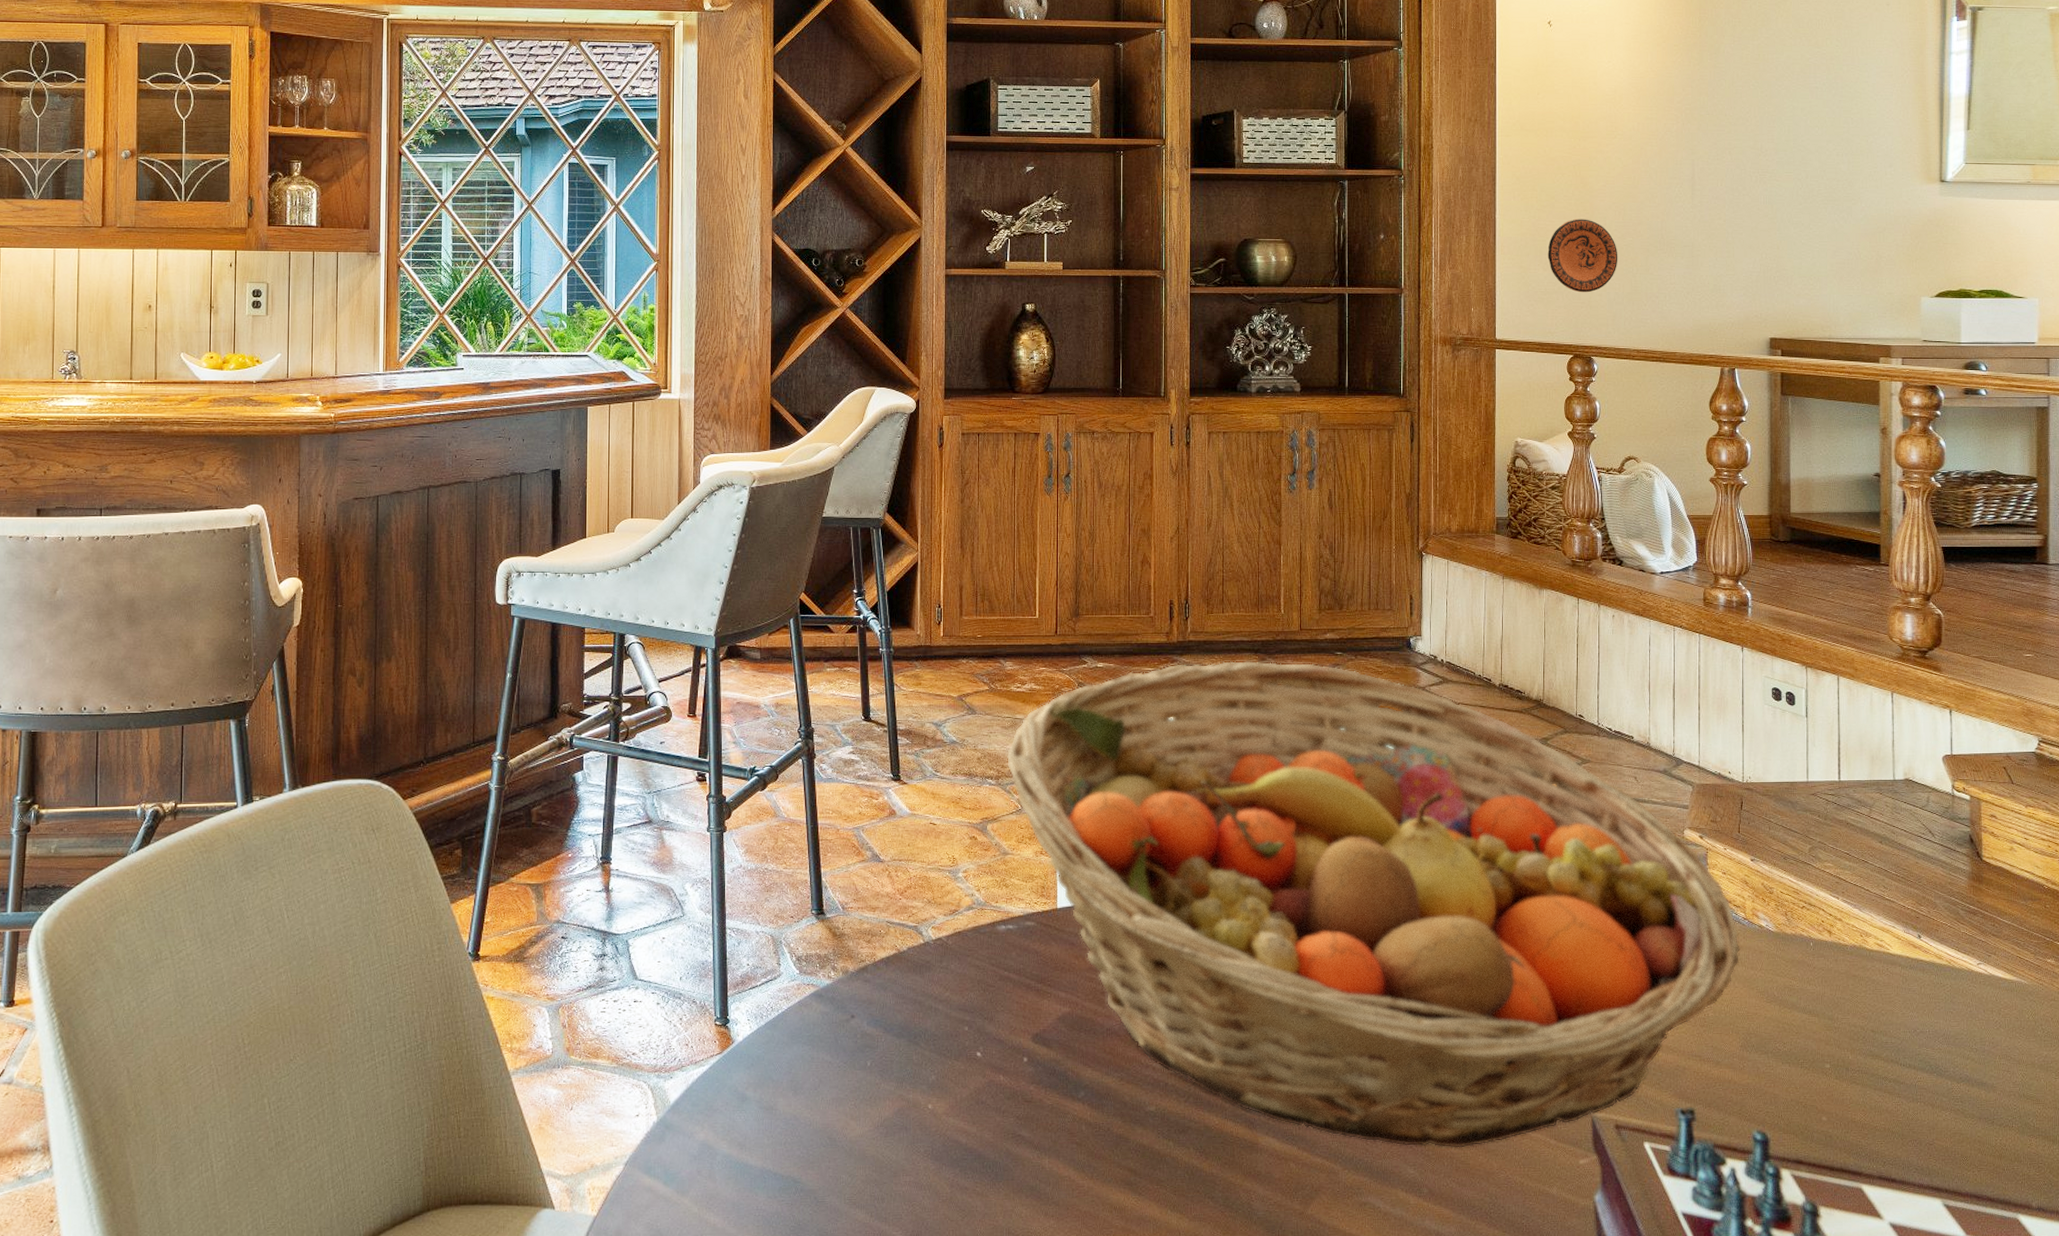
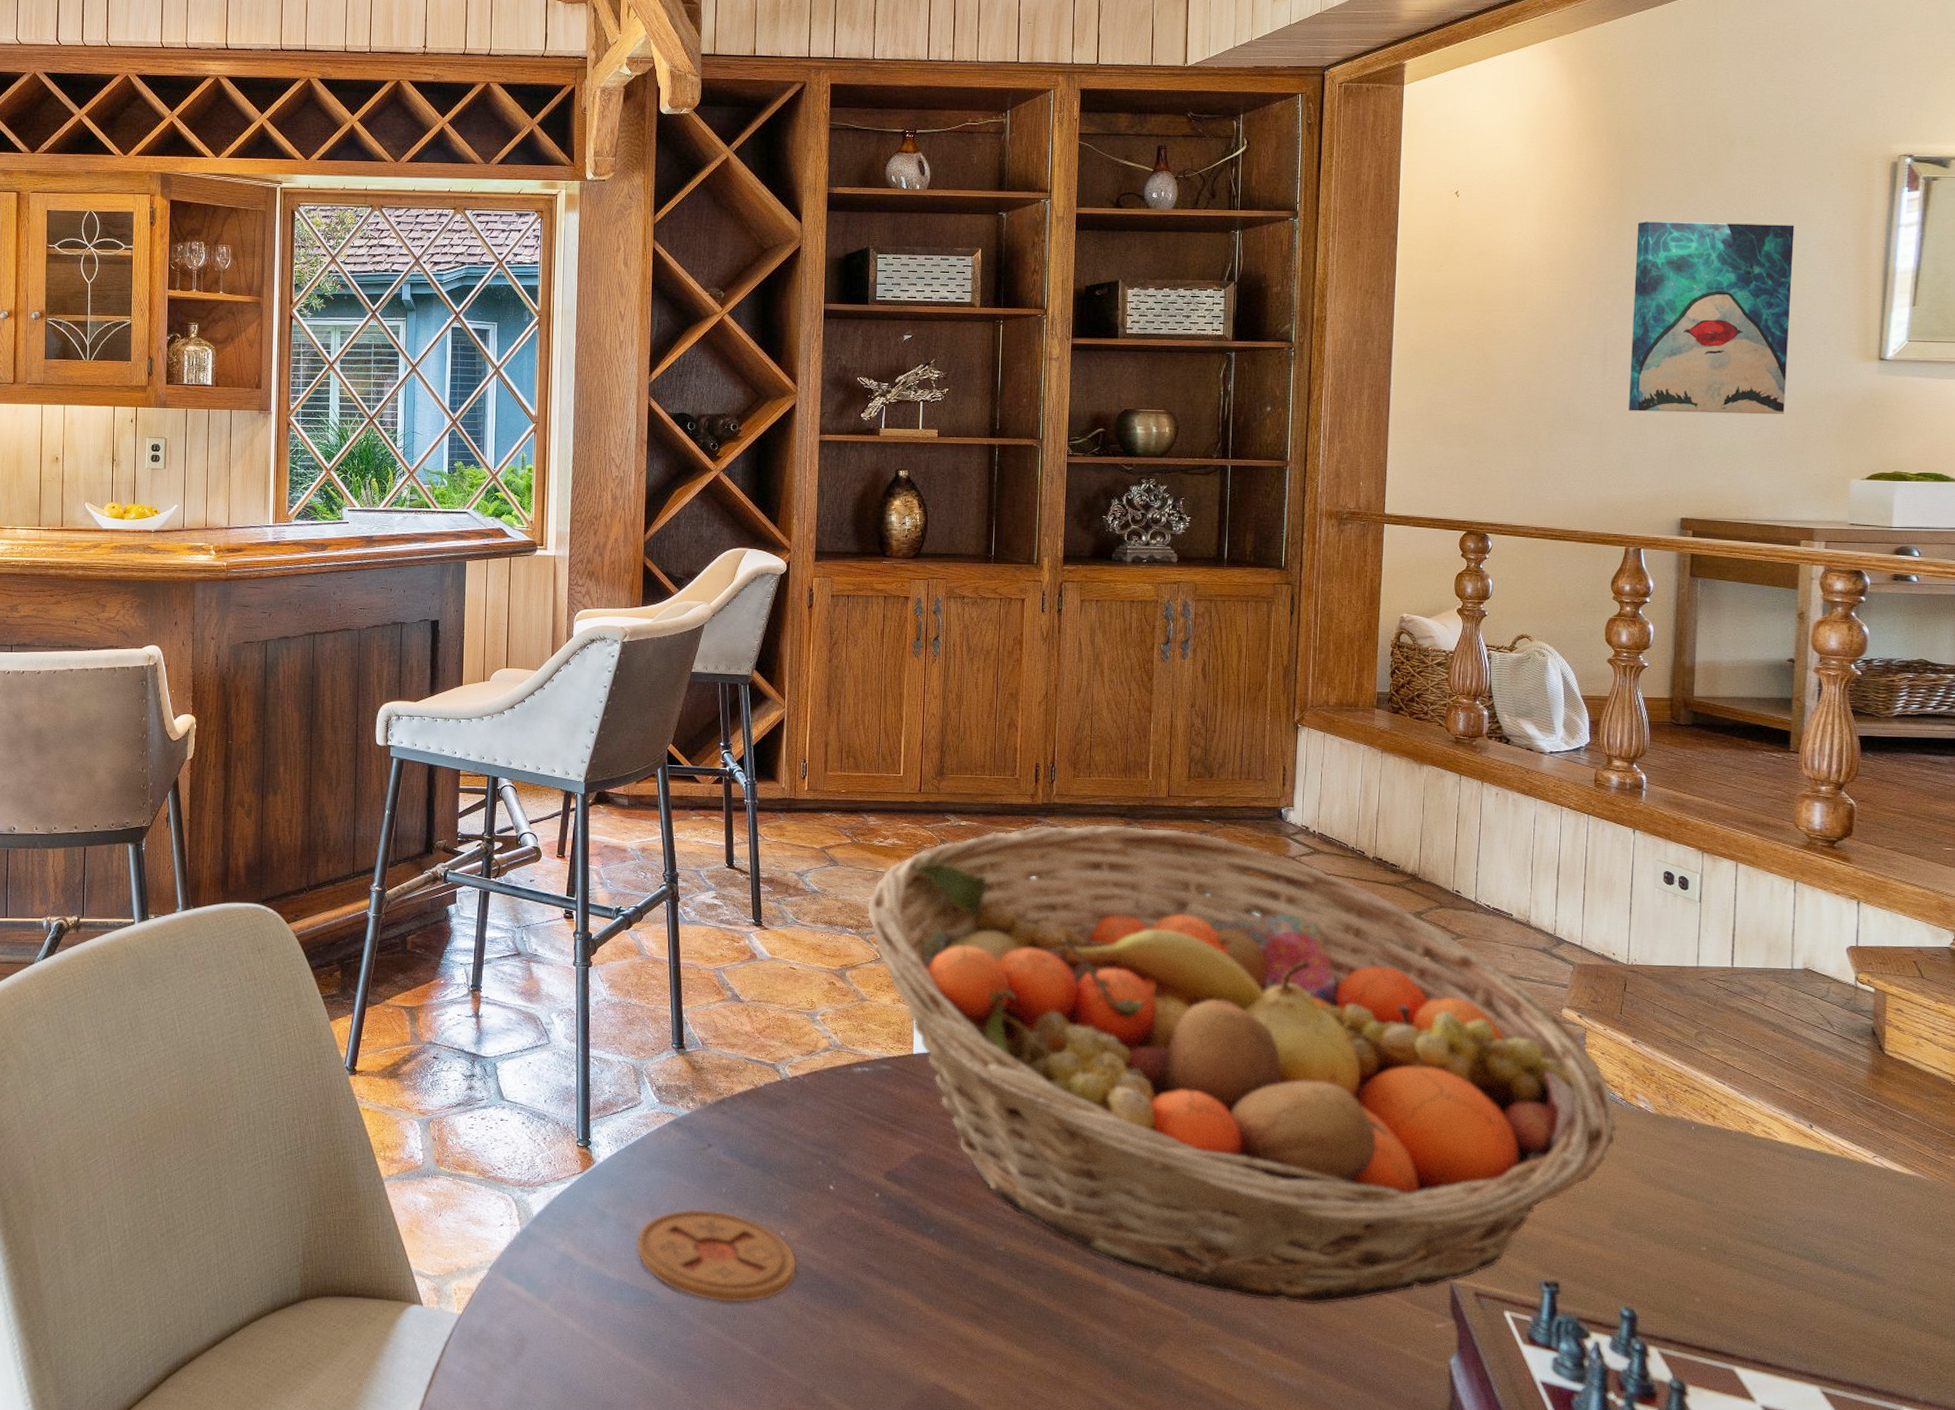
coaster: none [779,1085,946,1185] -> present [636,1208,798,1304]
decorative plate: present [1547,219,1618,293] -> none [1444,393,1520,469]
wall art: none [1716,50,1859,236] -> present [1629,221,1795,415]

